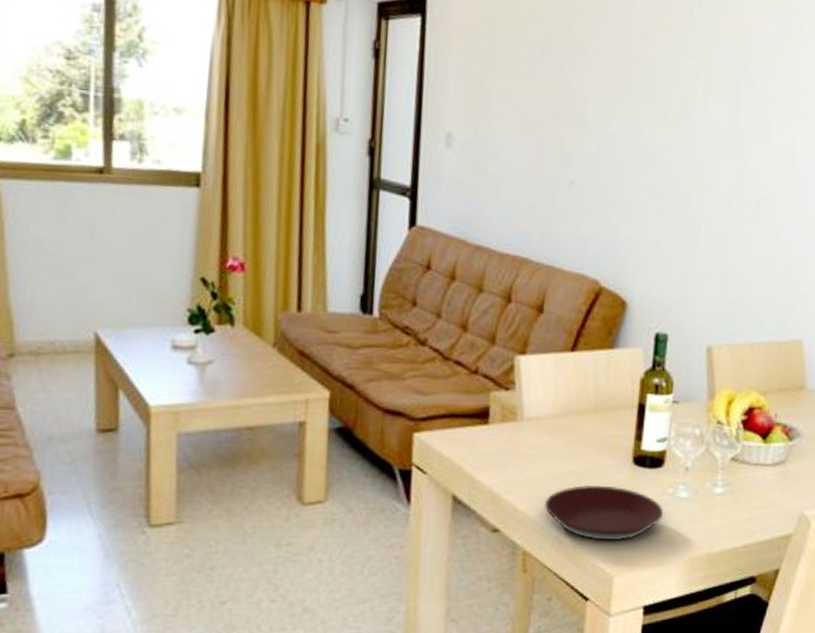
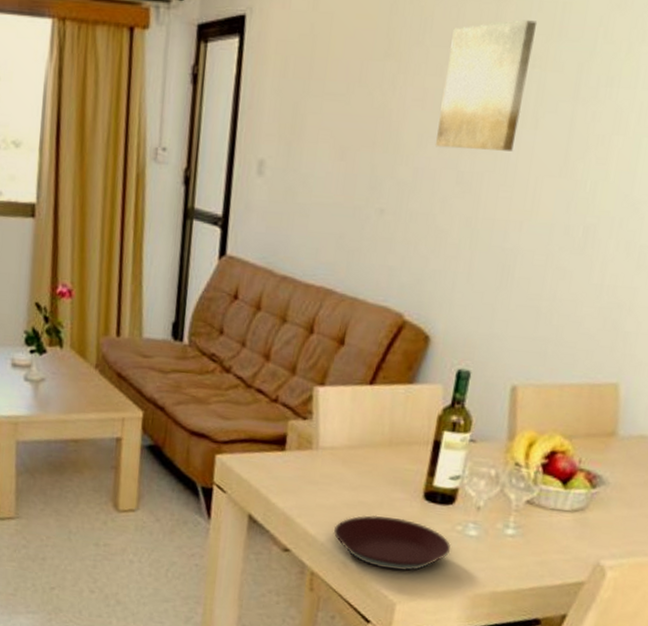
wall art: none [617,16,699,130] -> present [434,20,538,151]

